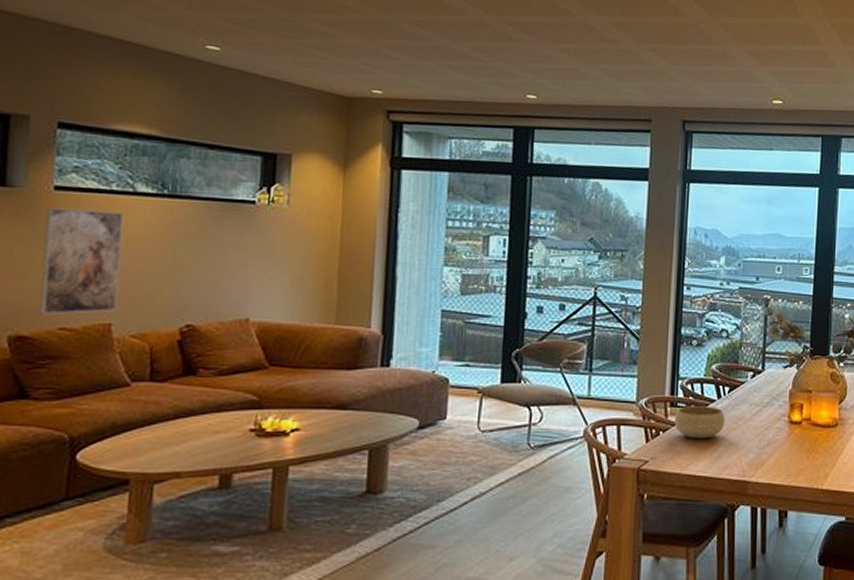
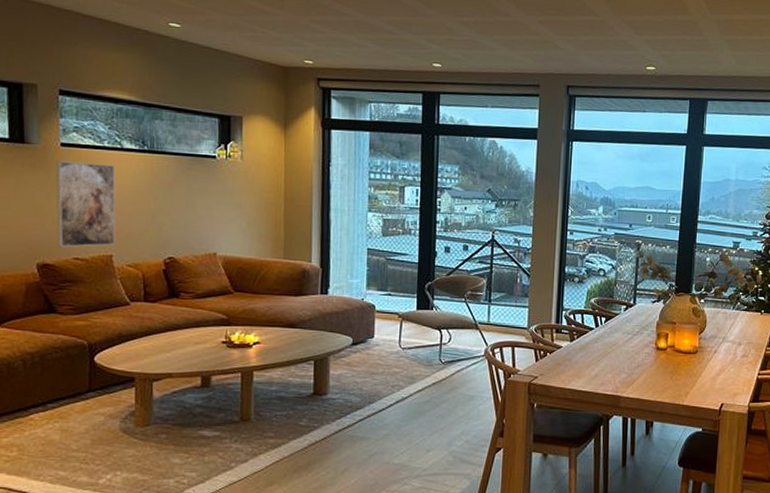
bowl: present [674,406,725,439] -> none [559,333,602,360]

